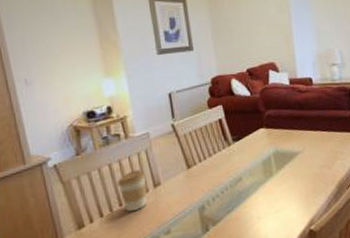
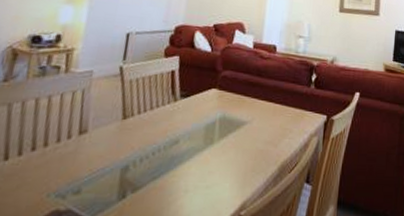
coffee cup: present [117,169,148,212] -> none [36,110,75,160]

